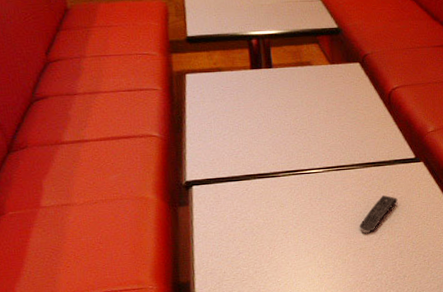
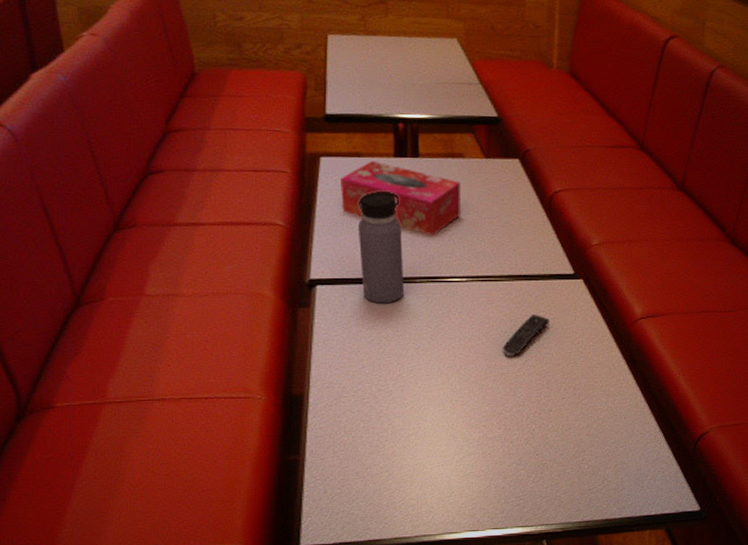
tissue box: none [205,74,313,135] -> present [341,160,461,236]
water bottle: none [223,99,270,198] -> present [357,191,405,304]

